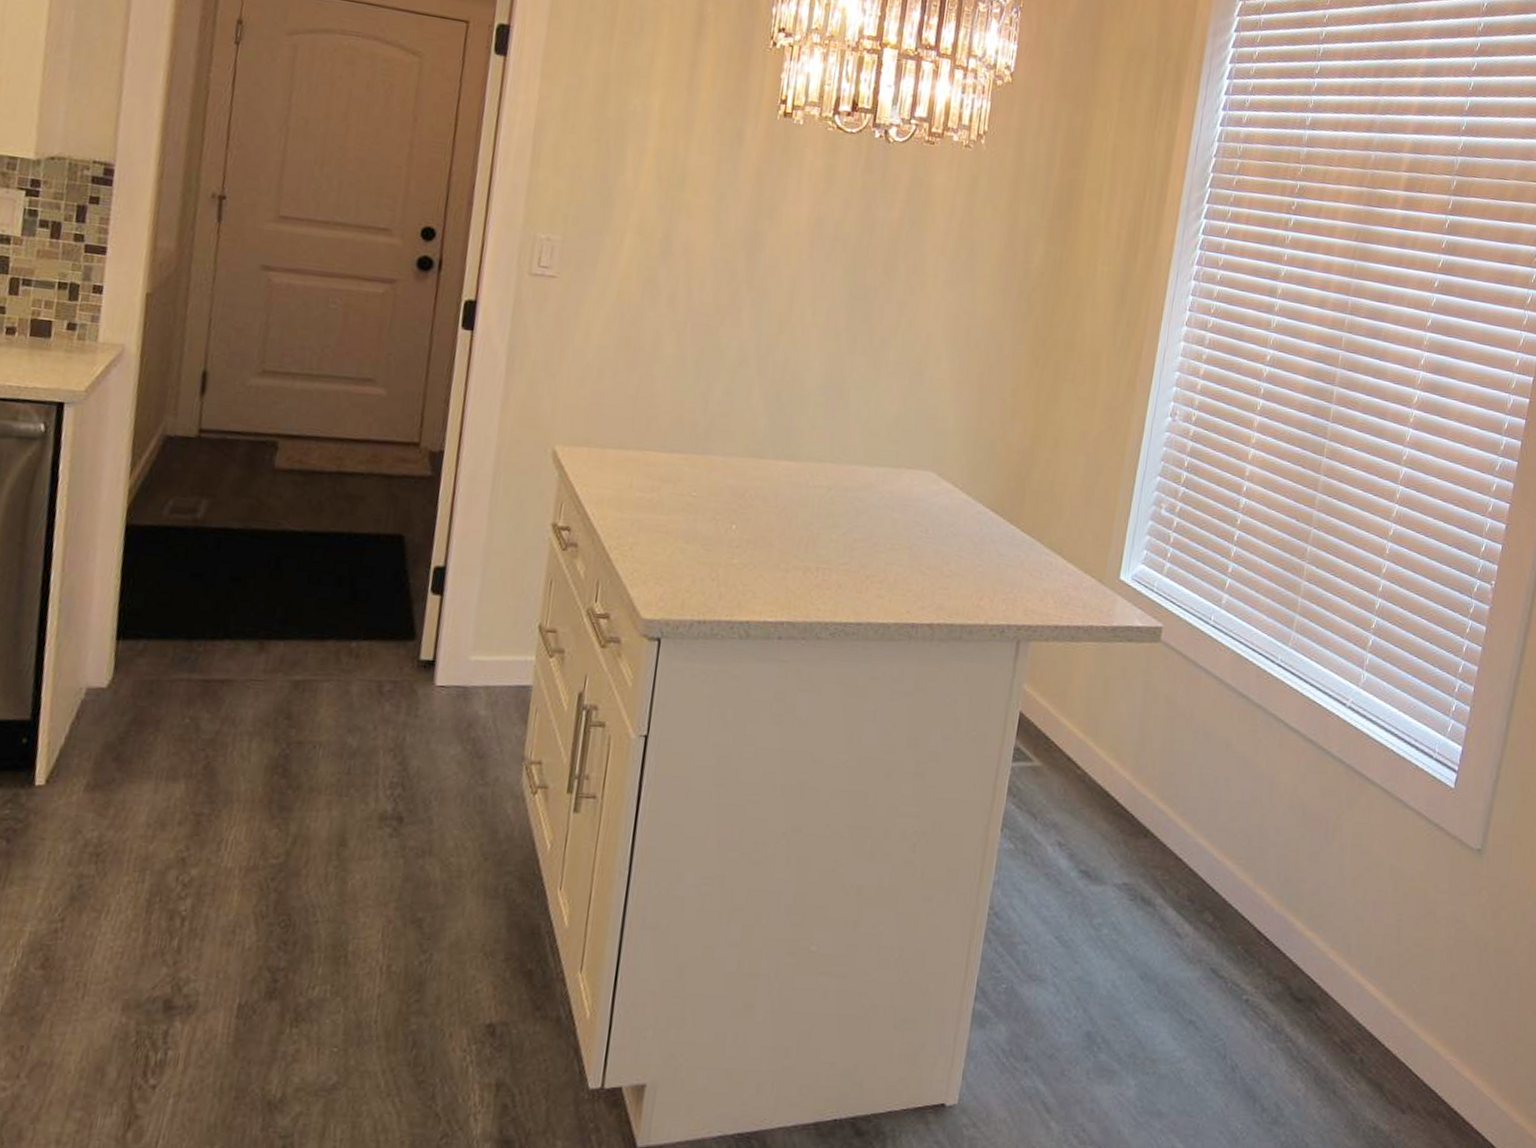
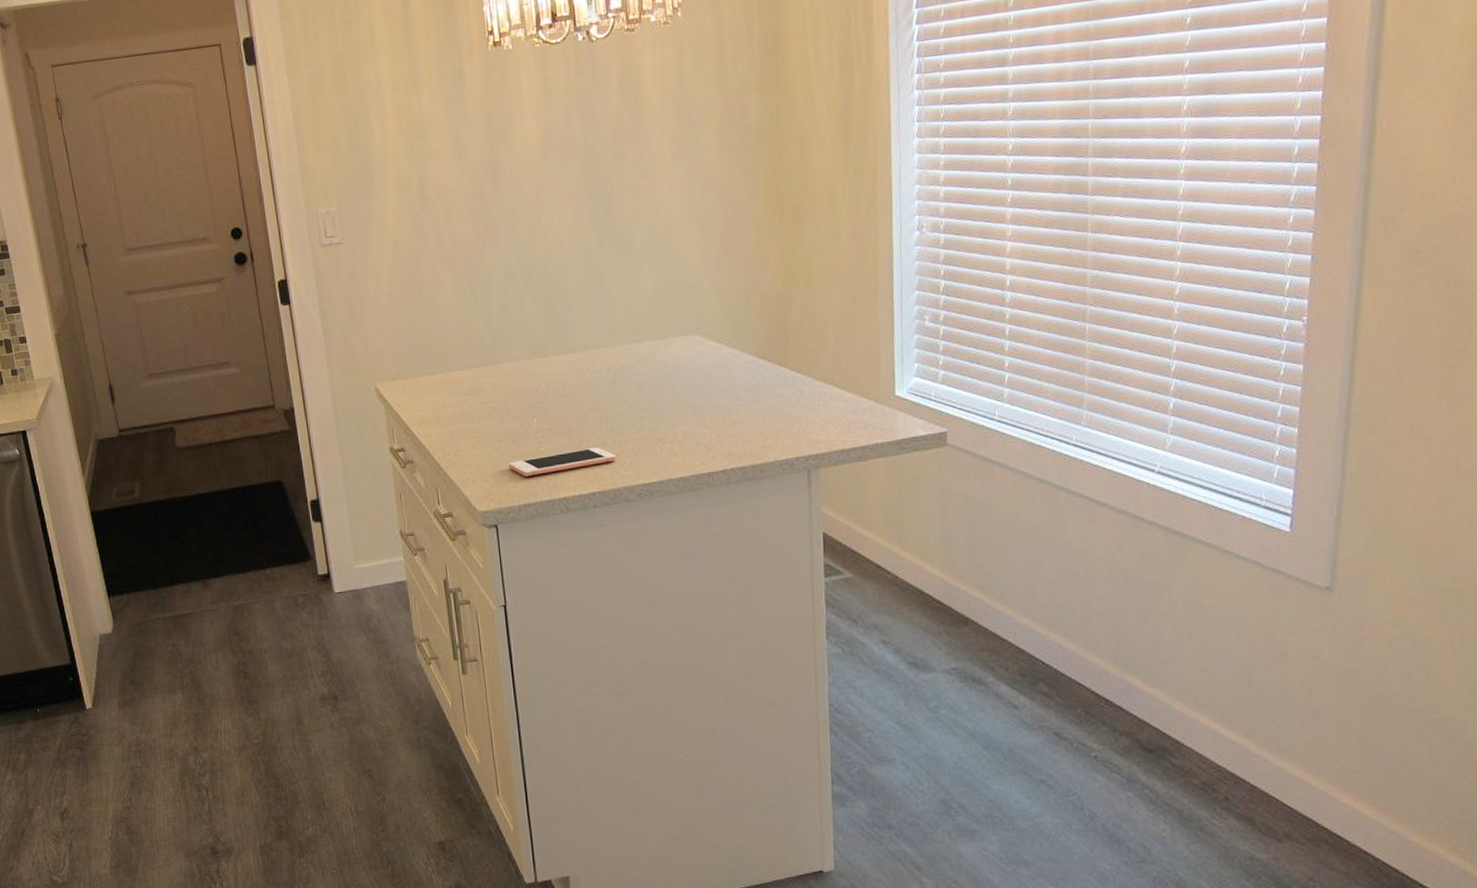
cell phone: none [690,568,817,591] -> present [508,447,617,476]

